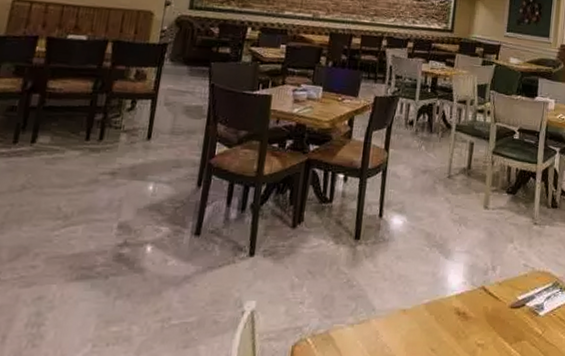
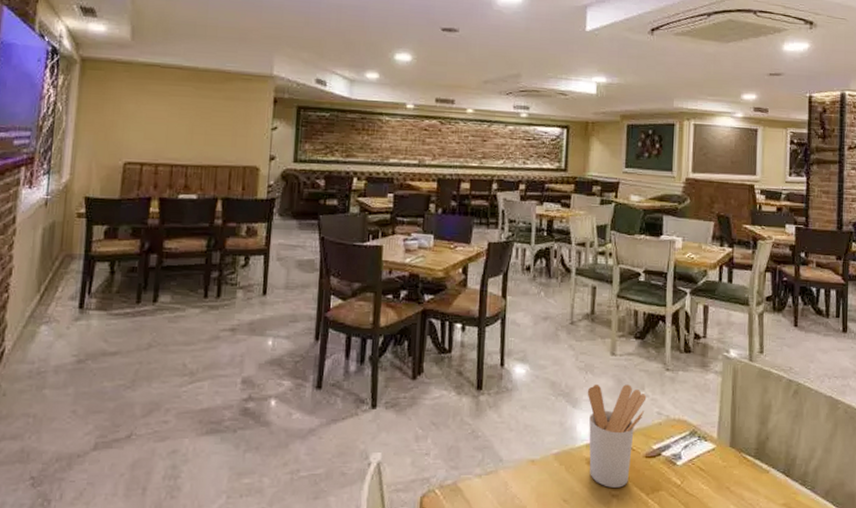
utensil holder: none [458,236,515,337] -> present [587,384,647,488]

